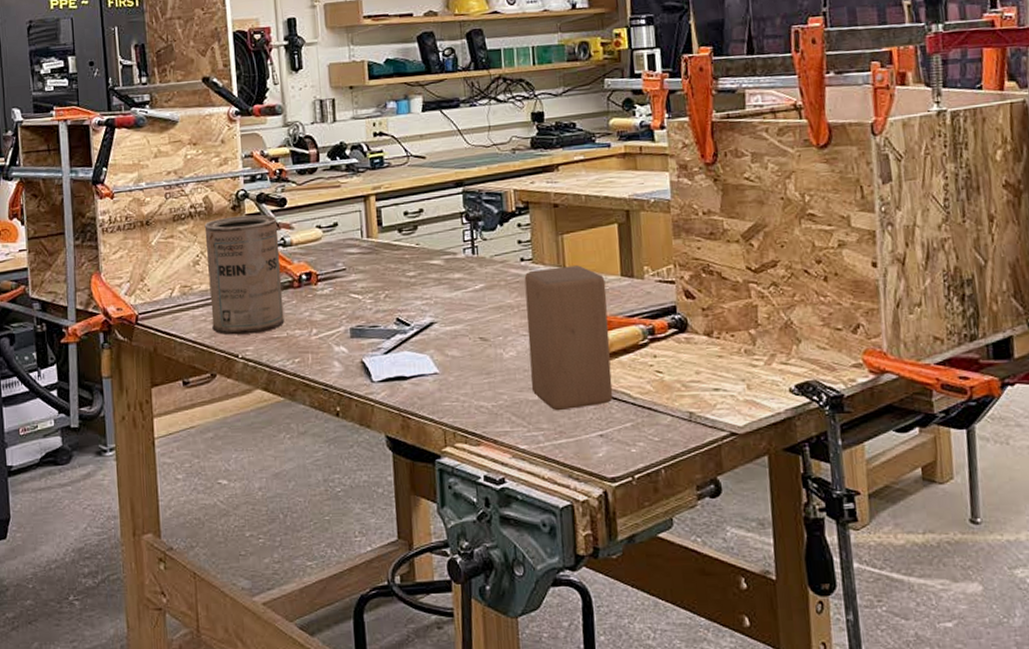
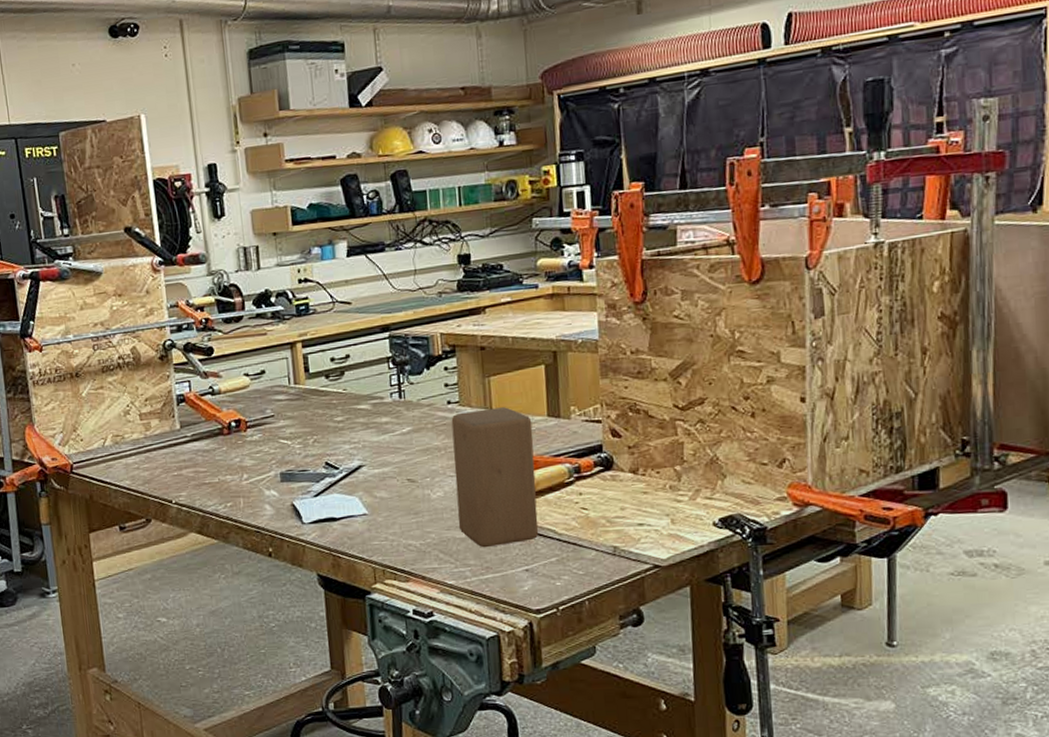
paint can: present [204,214,285,335] -> none [133,364,216,482]

